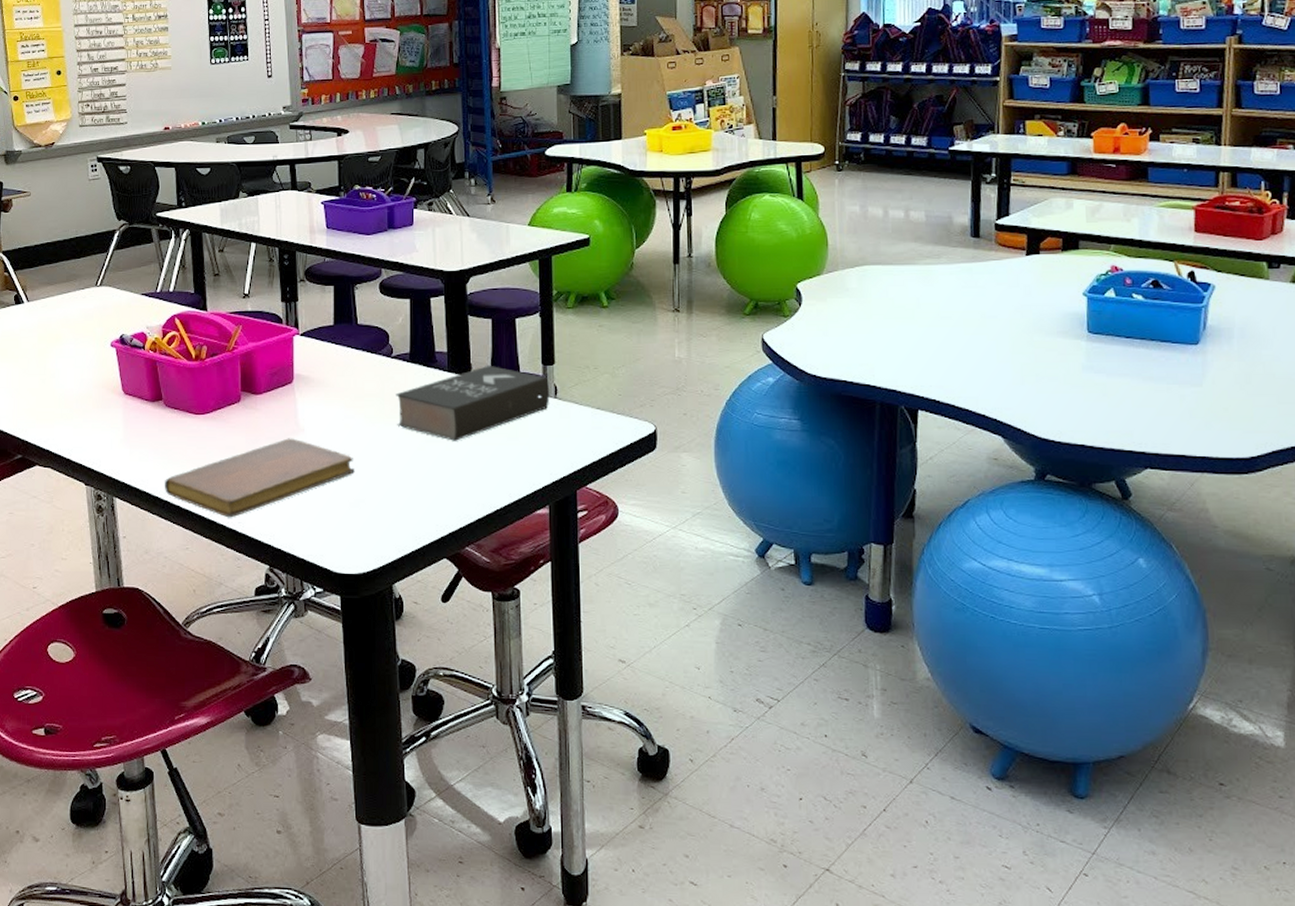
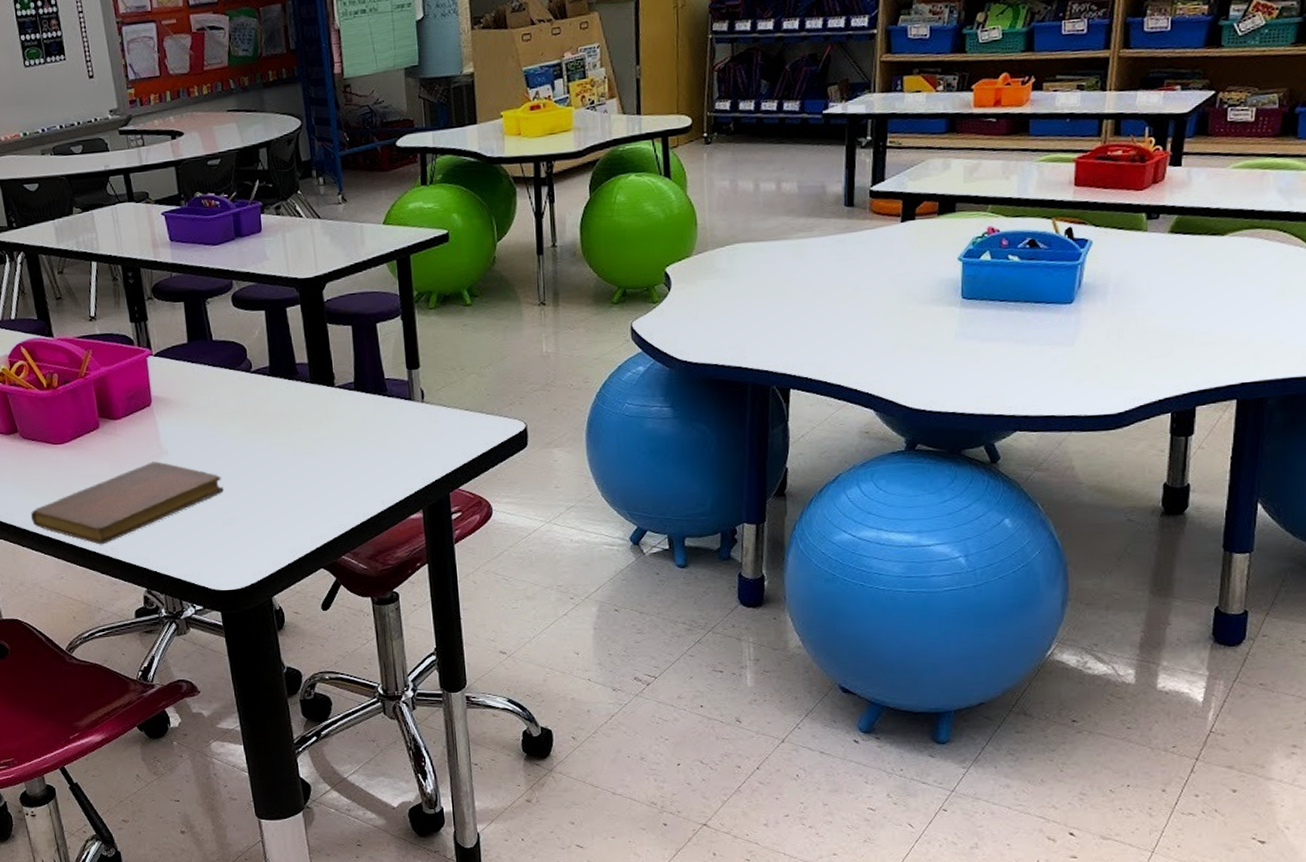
book: present [396,366,550,441] -> none [258,374,417,453]

